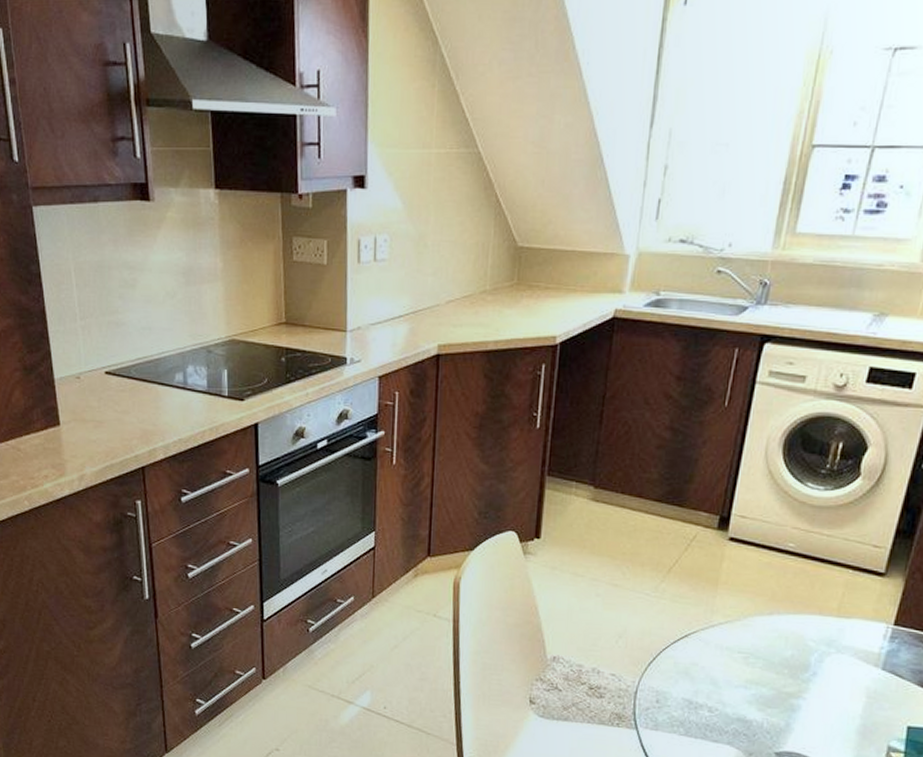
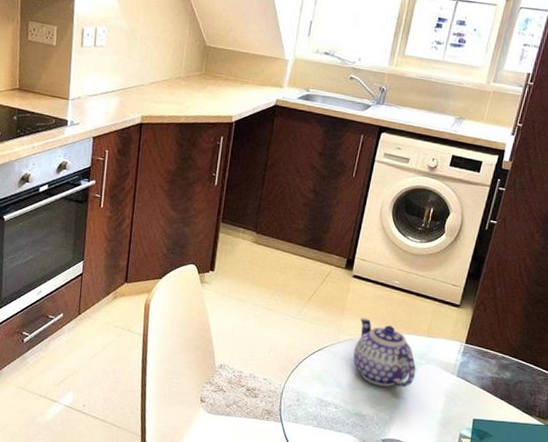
teapot: none [732,593,822,684] -> present [353,317,416,387]

